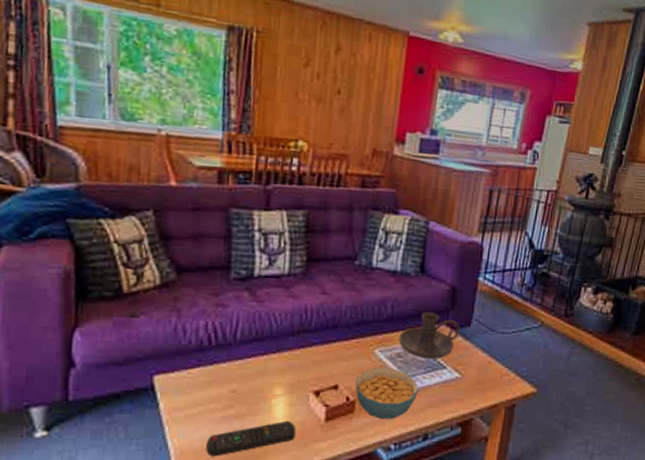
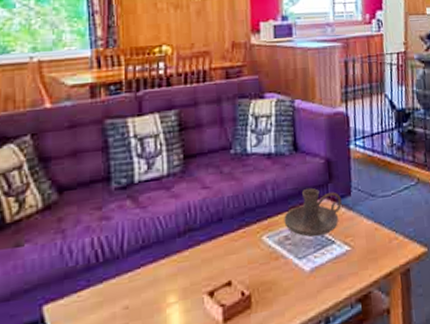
cereal bowl: present [355,367,419,419] -> none [248,252,313,310]

